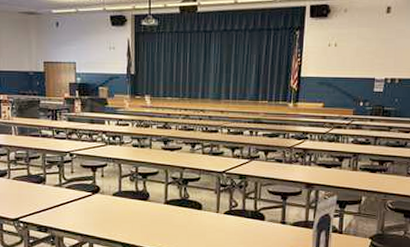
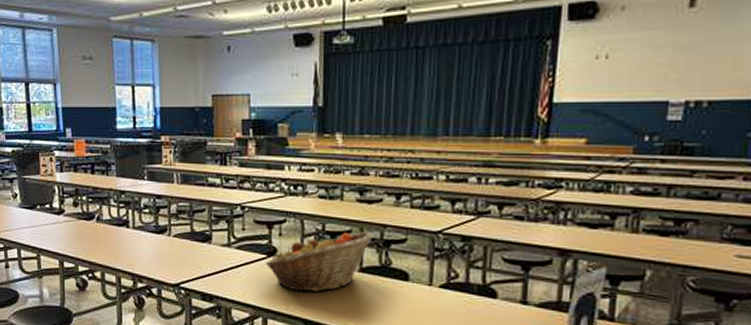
fruit basket: none [90,172,175,221] -> present [265,231,373,292]

